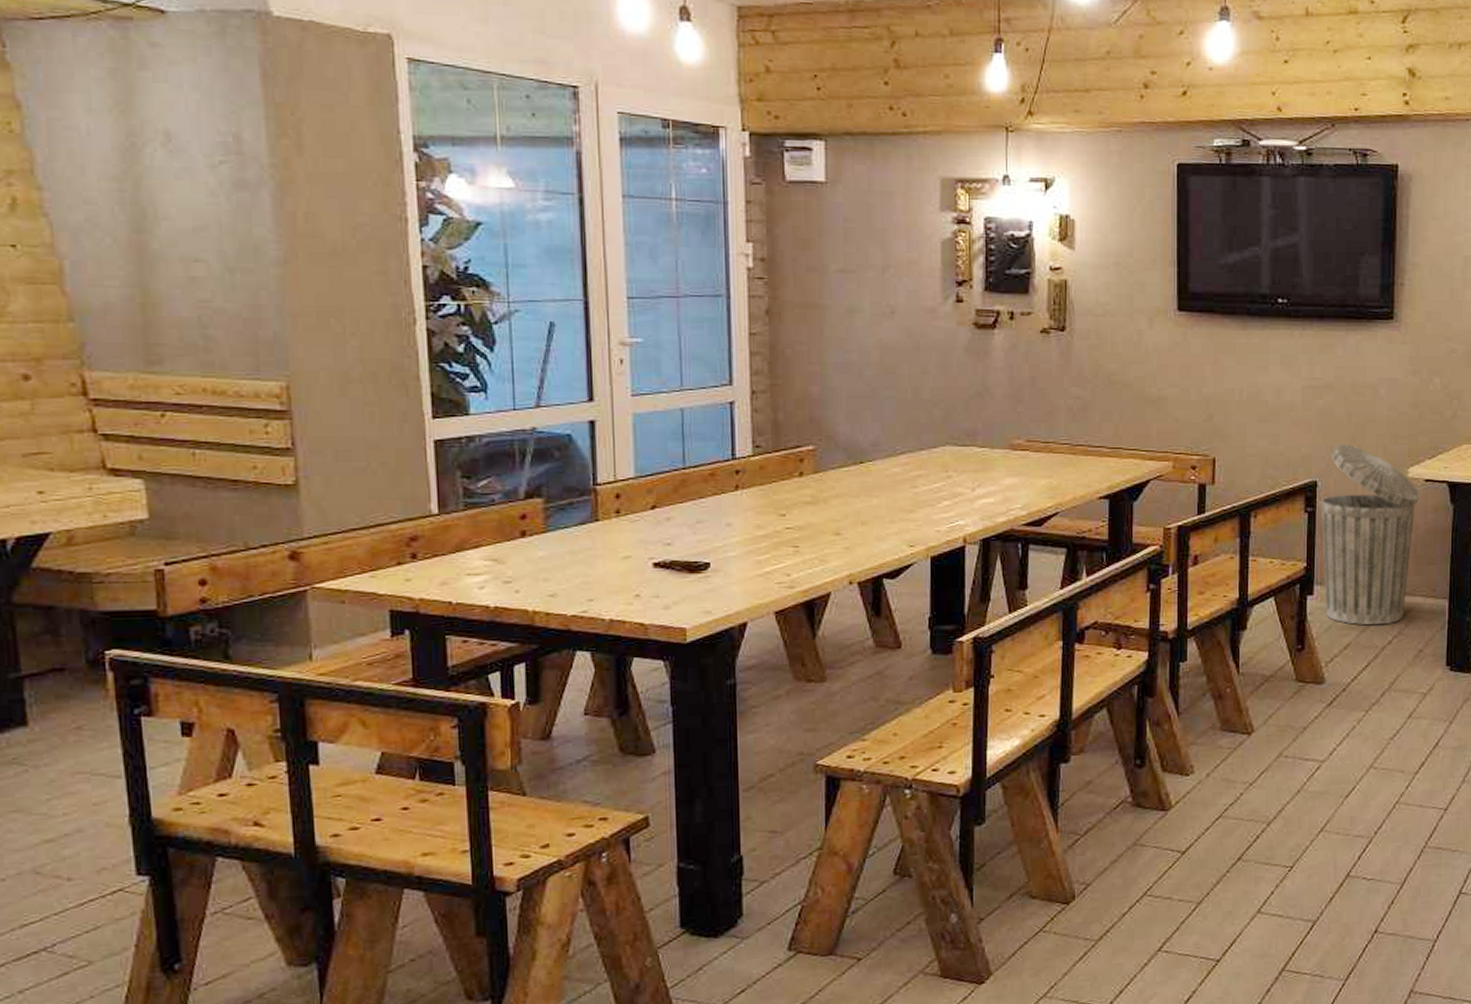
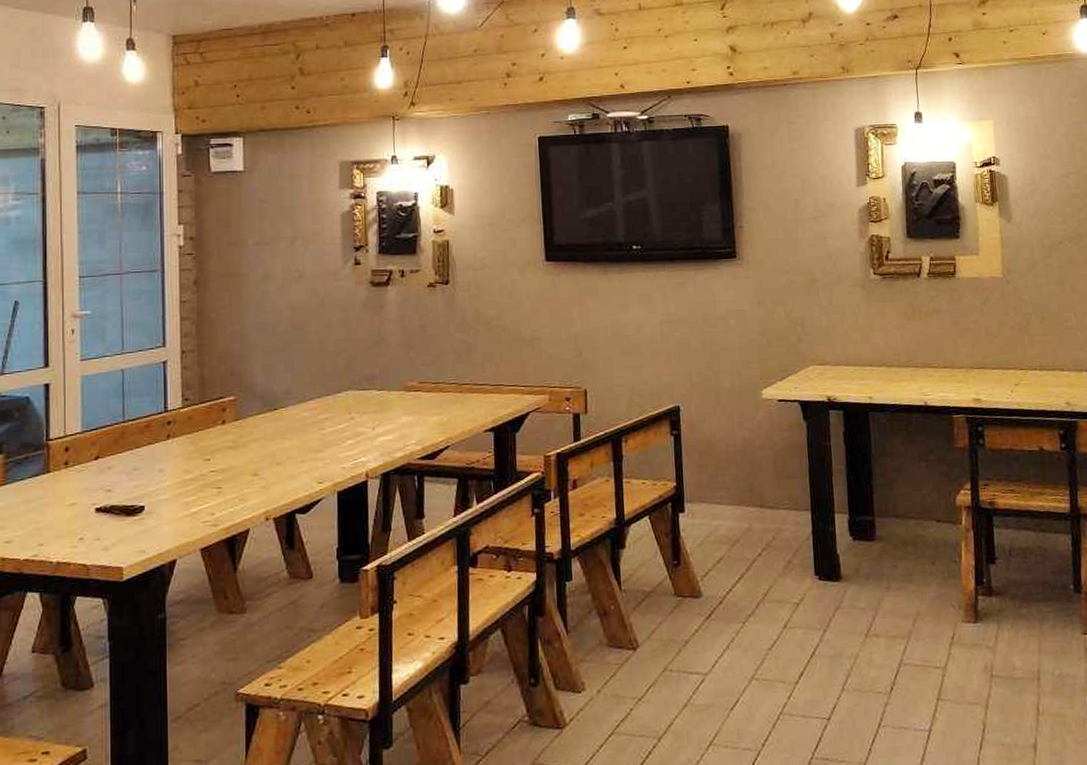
trash can: present [1321,444,1420,626] -> none [684,371,775,539]

